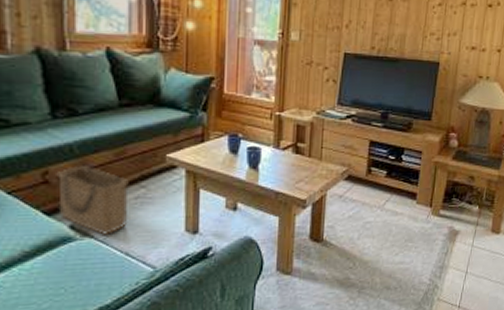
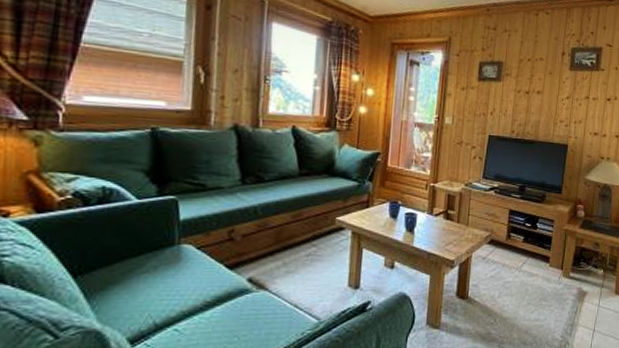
basket: present [56,164,129,235] -> none [239,224,302,288]

